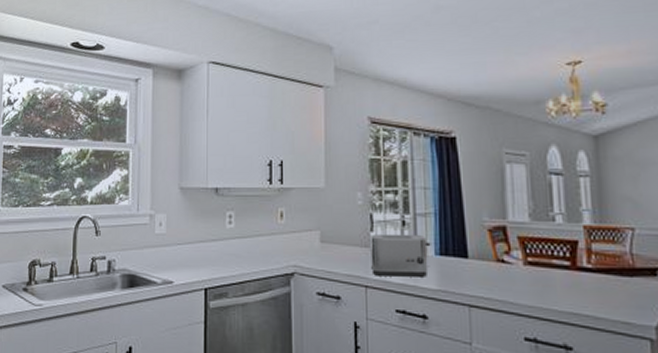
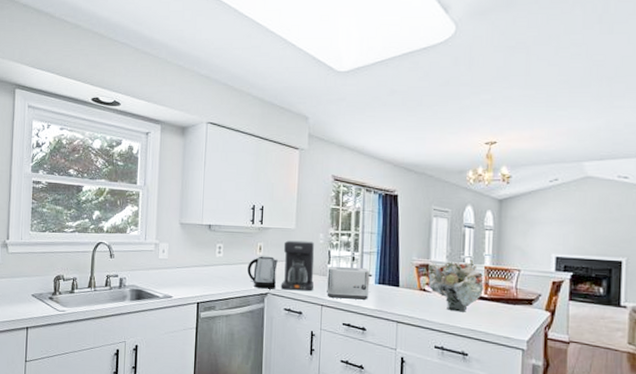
kettle: none [267,225,305,268] -> present [247,256,278,289]
coffee maker: none [310,203,353,267] -> present [280,240,315,290]
flower arrangement: none [504,218,585,290] -> present [427,260,484,312]

